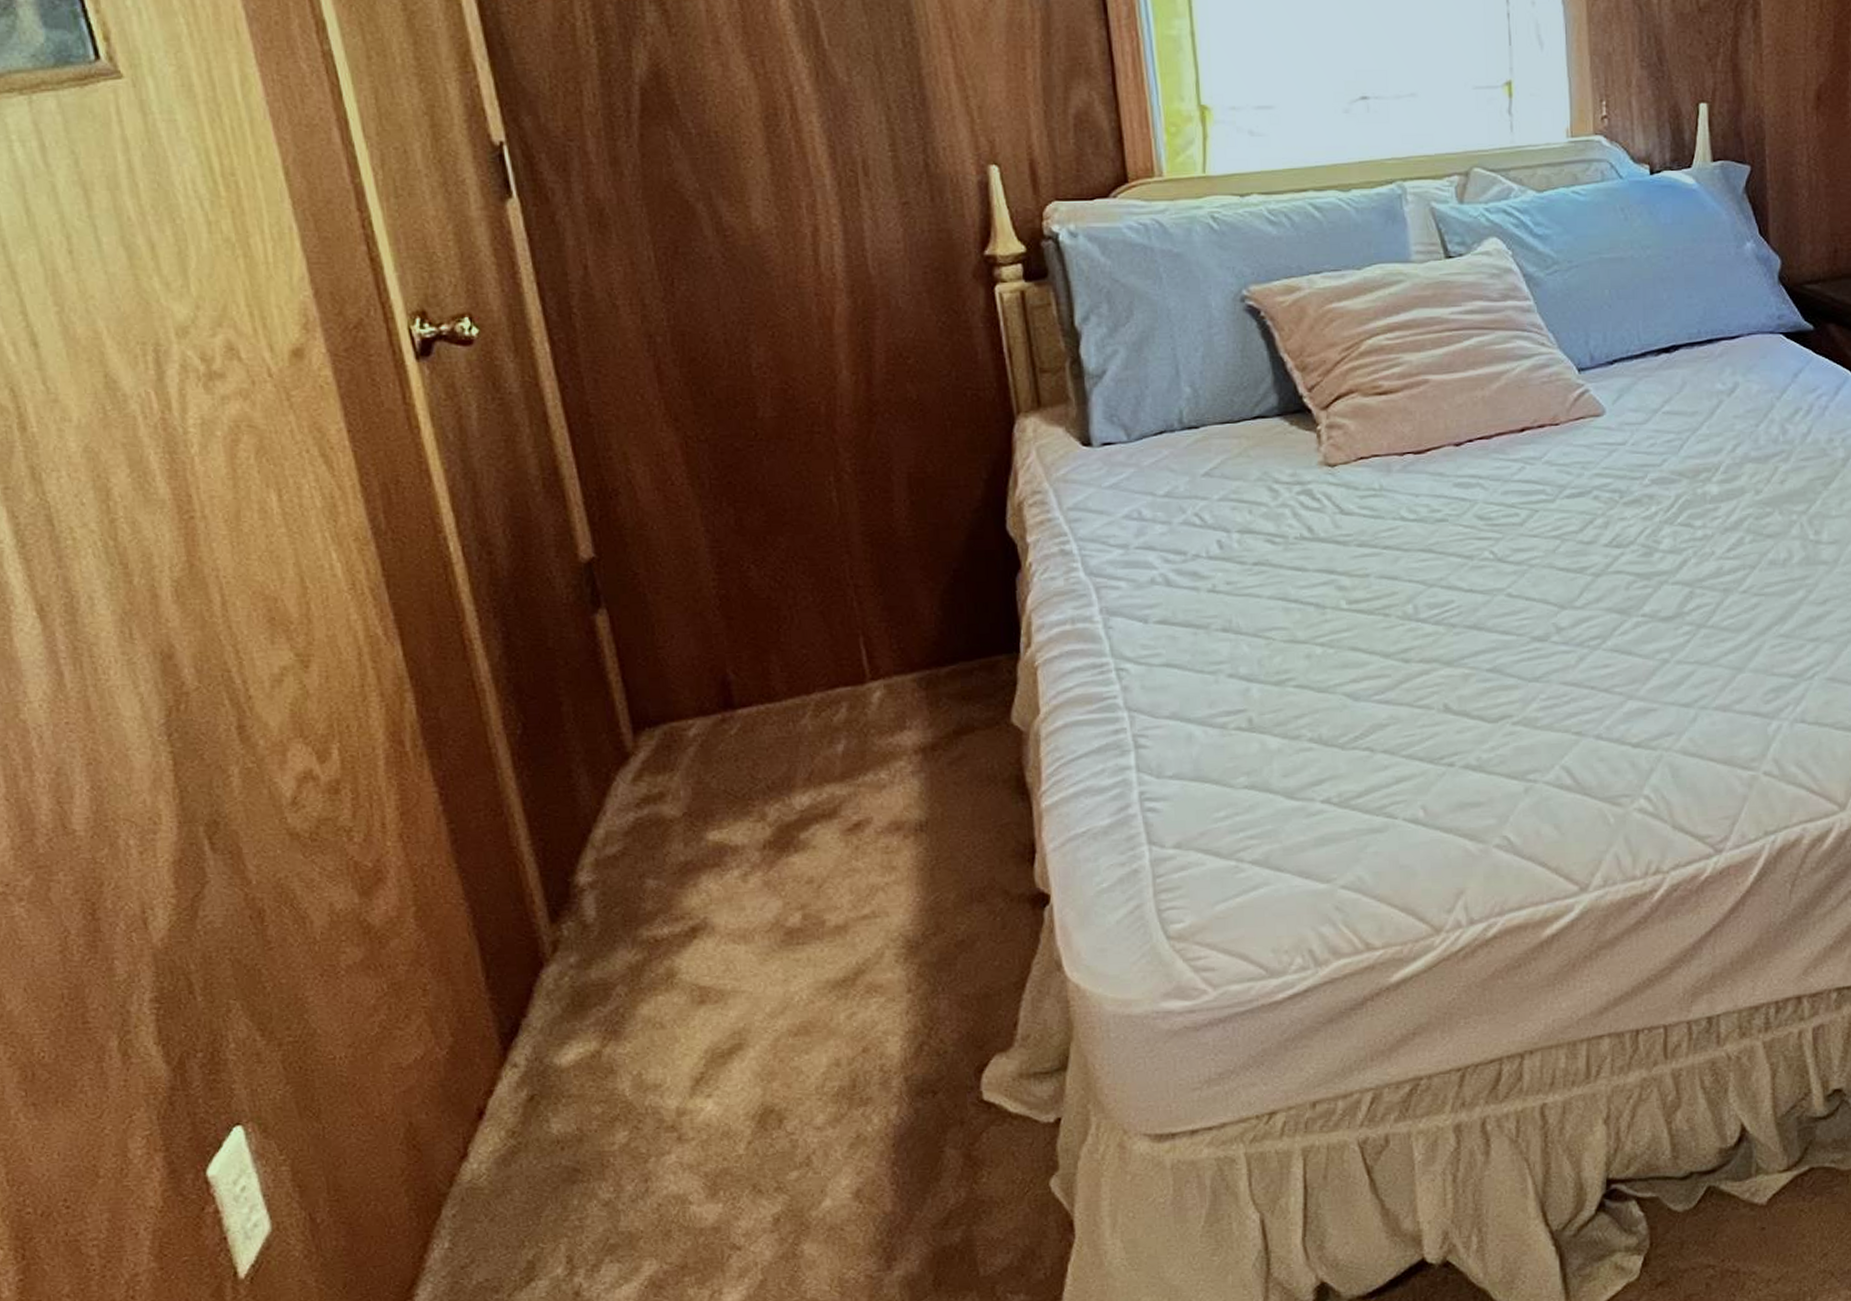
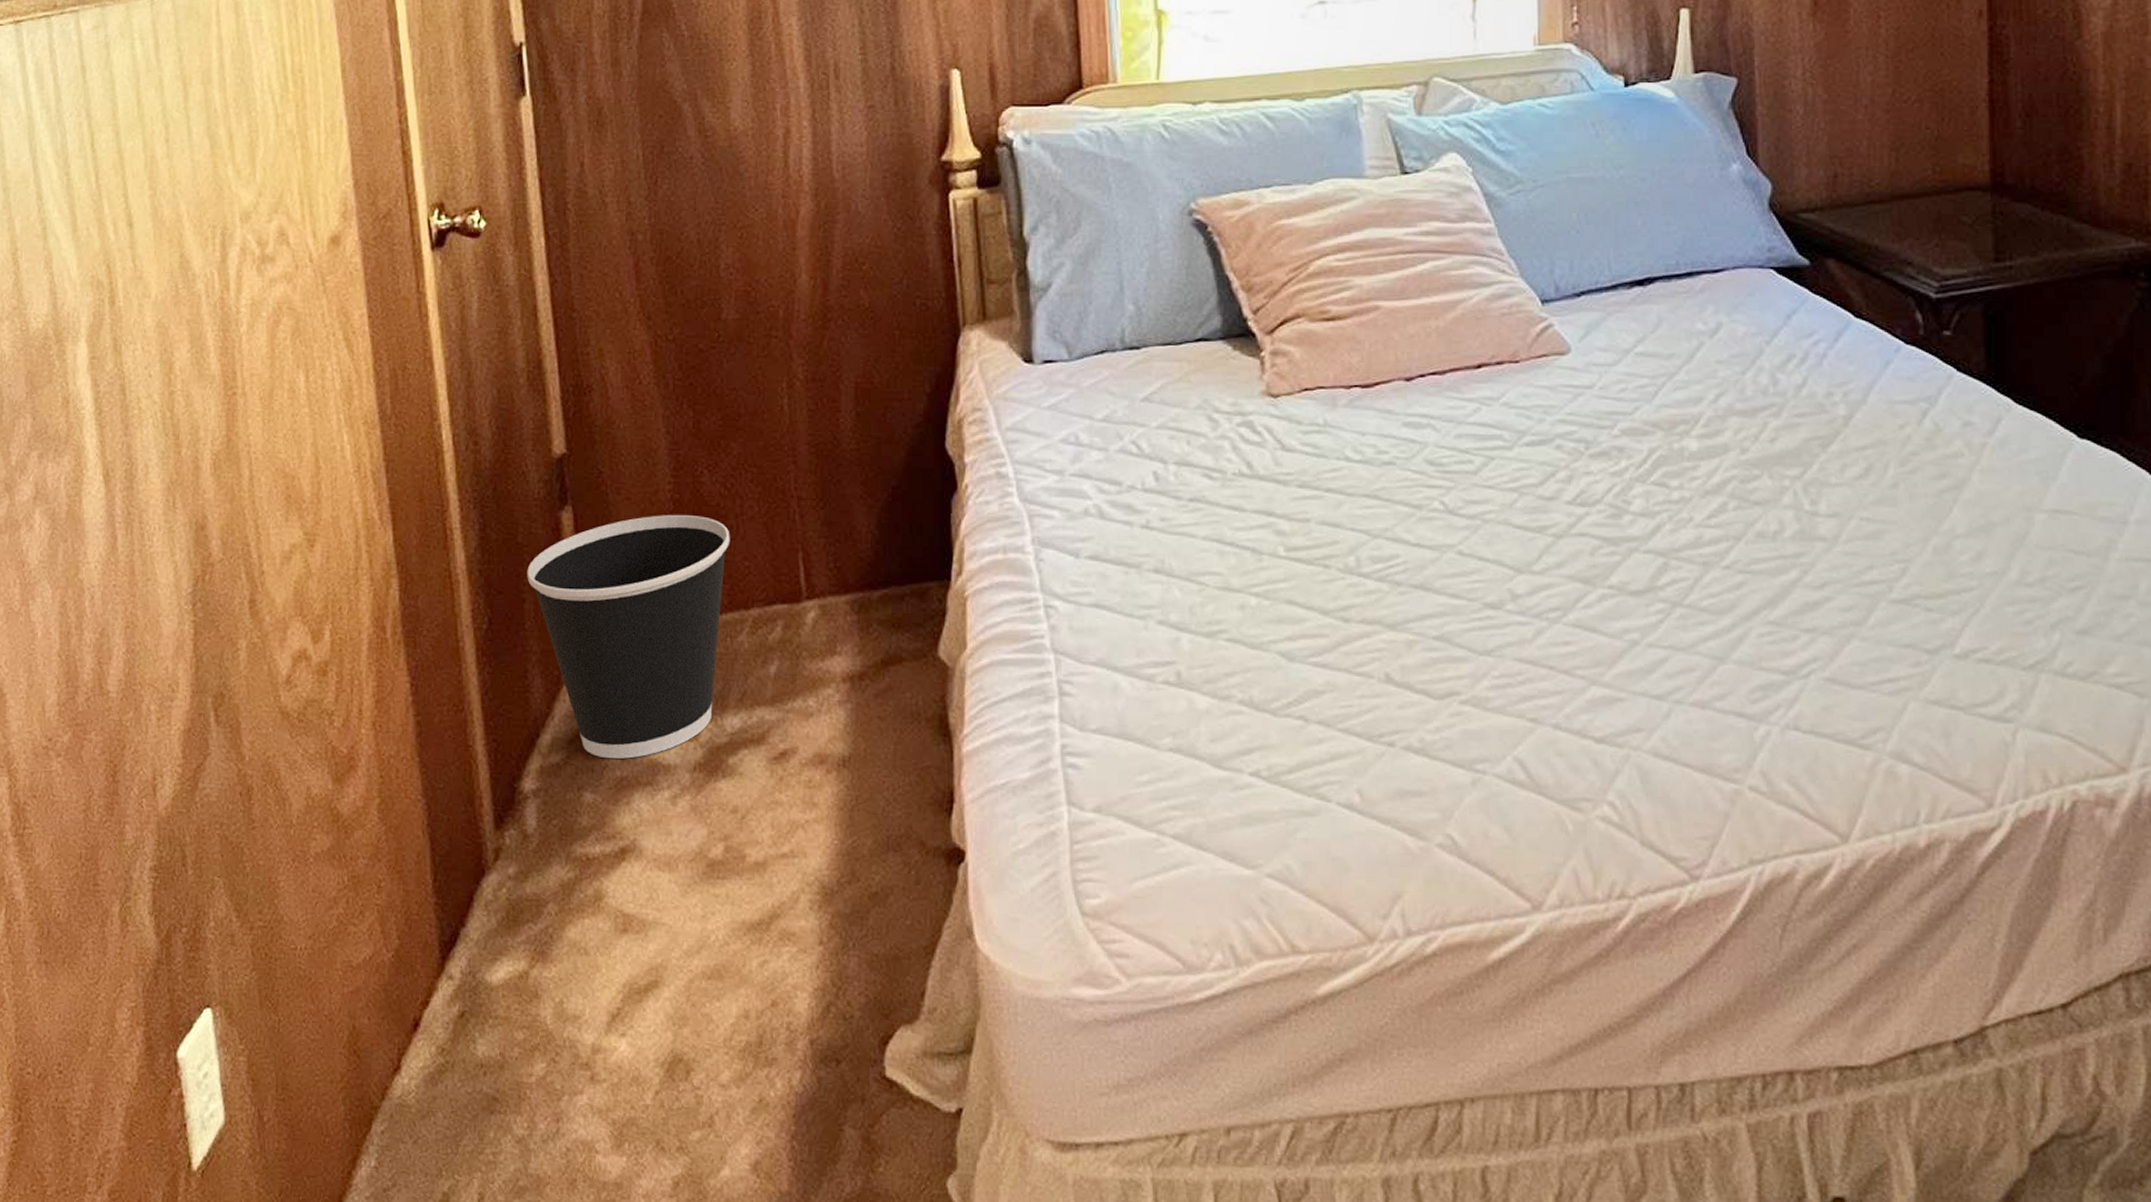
wastebasket: none [561,609,785,846] -> present [527,514,730,760]

